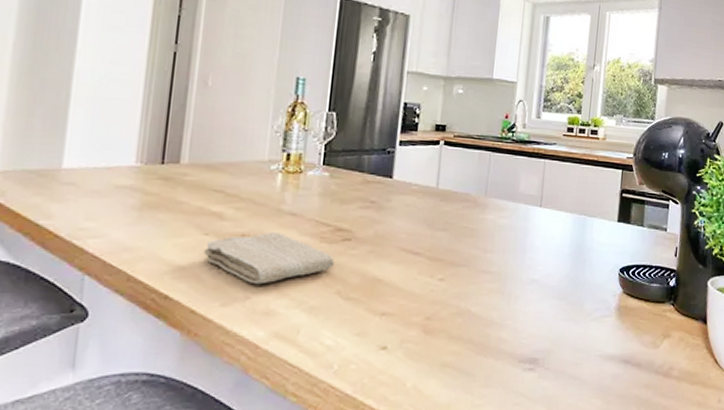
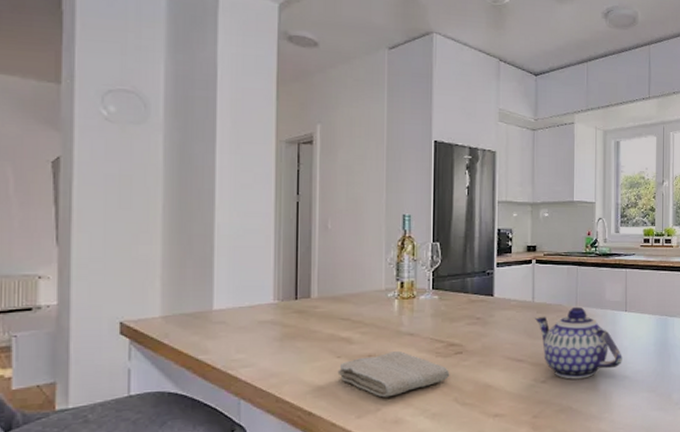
teapot: none [436,197,533,279] -> present [534,306,622,379]

